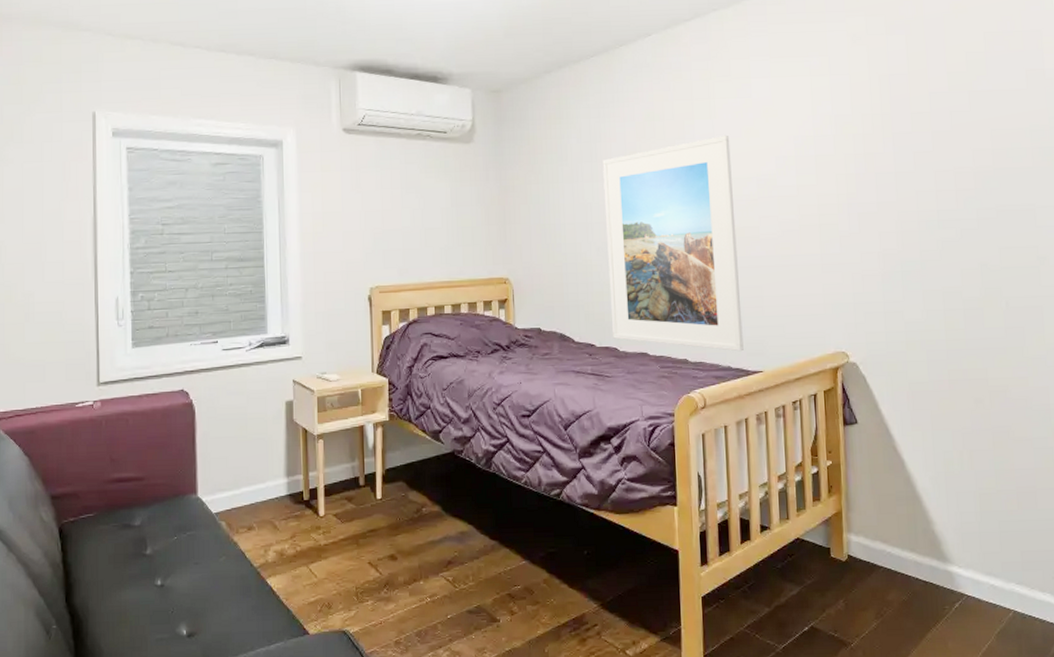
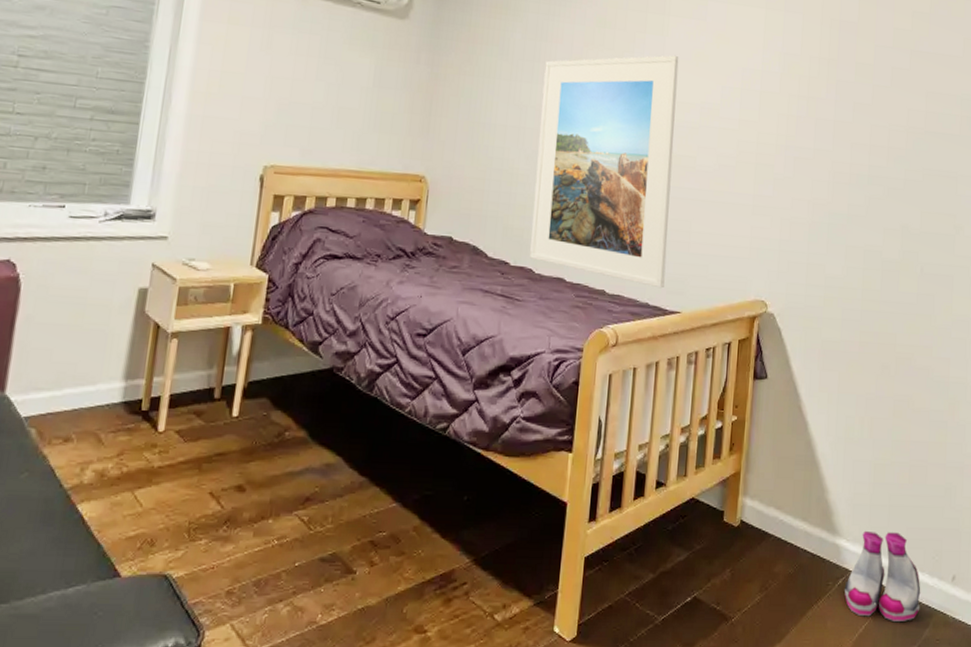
boots: none [961,556,1045,639] -> present [844,530,921,621]

